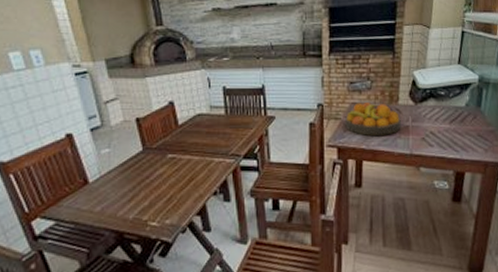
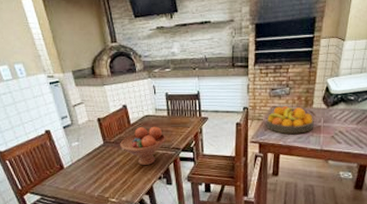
fruit bowl: none [164,127,224,178] -> present [120,126,166,166]

